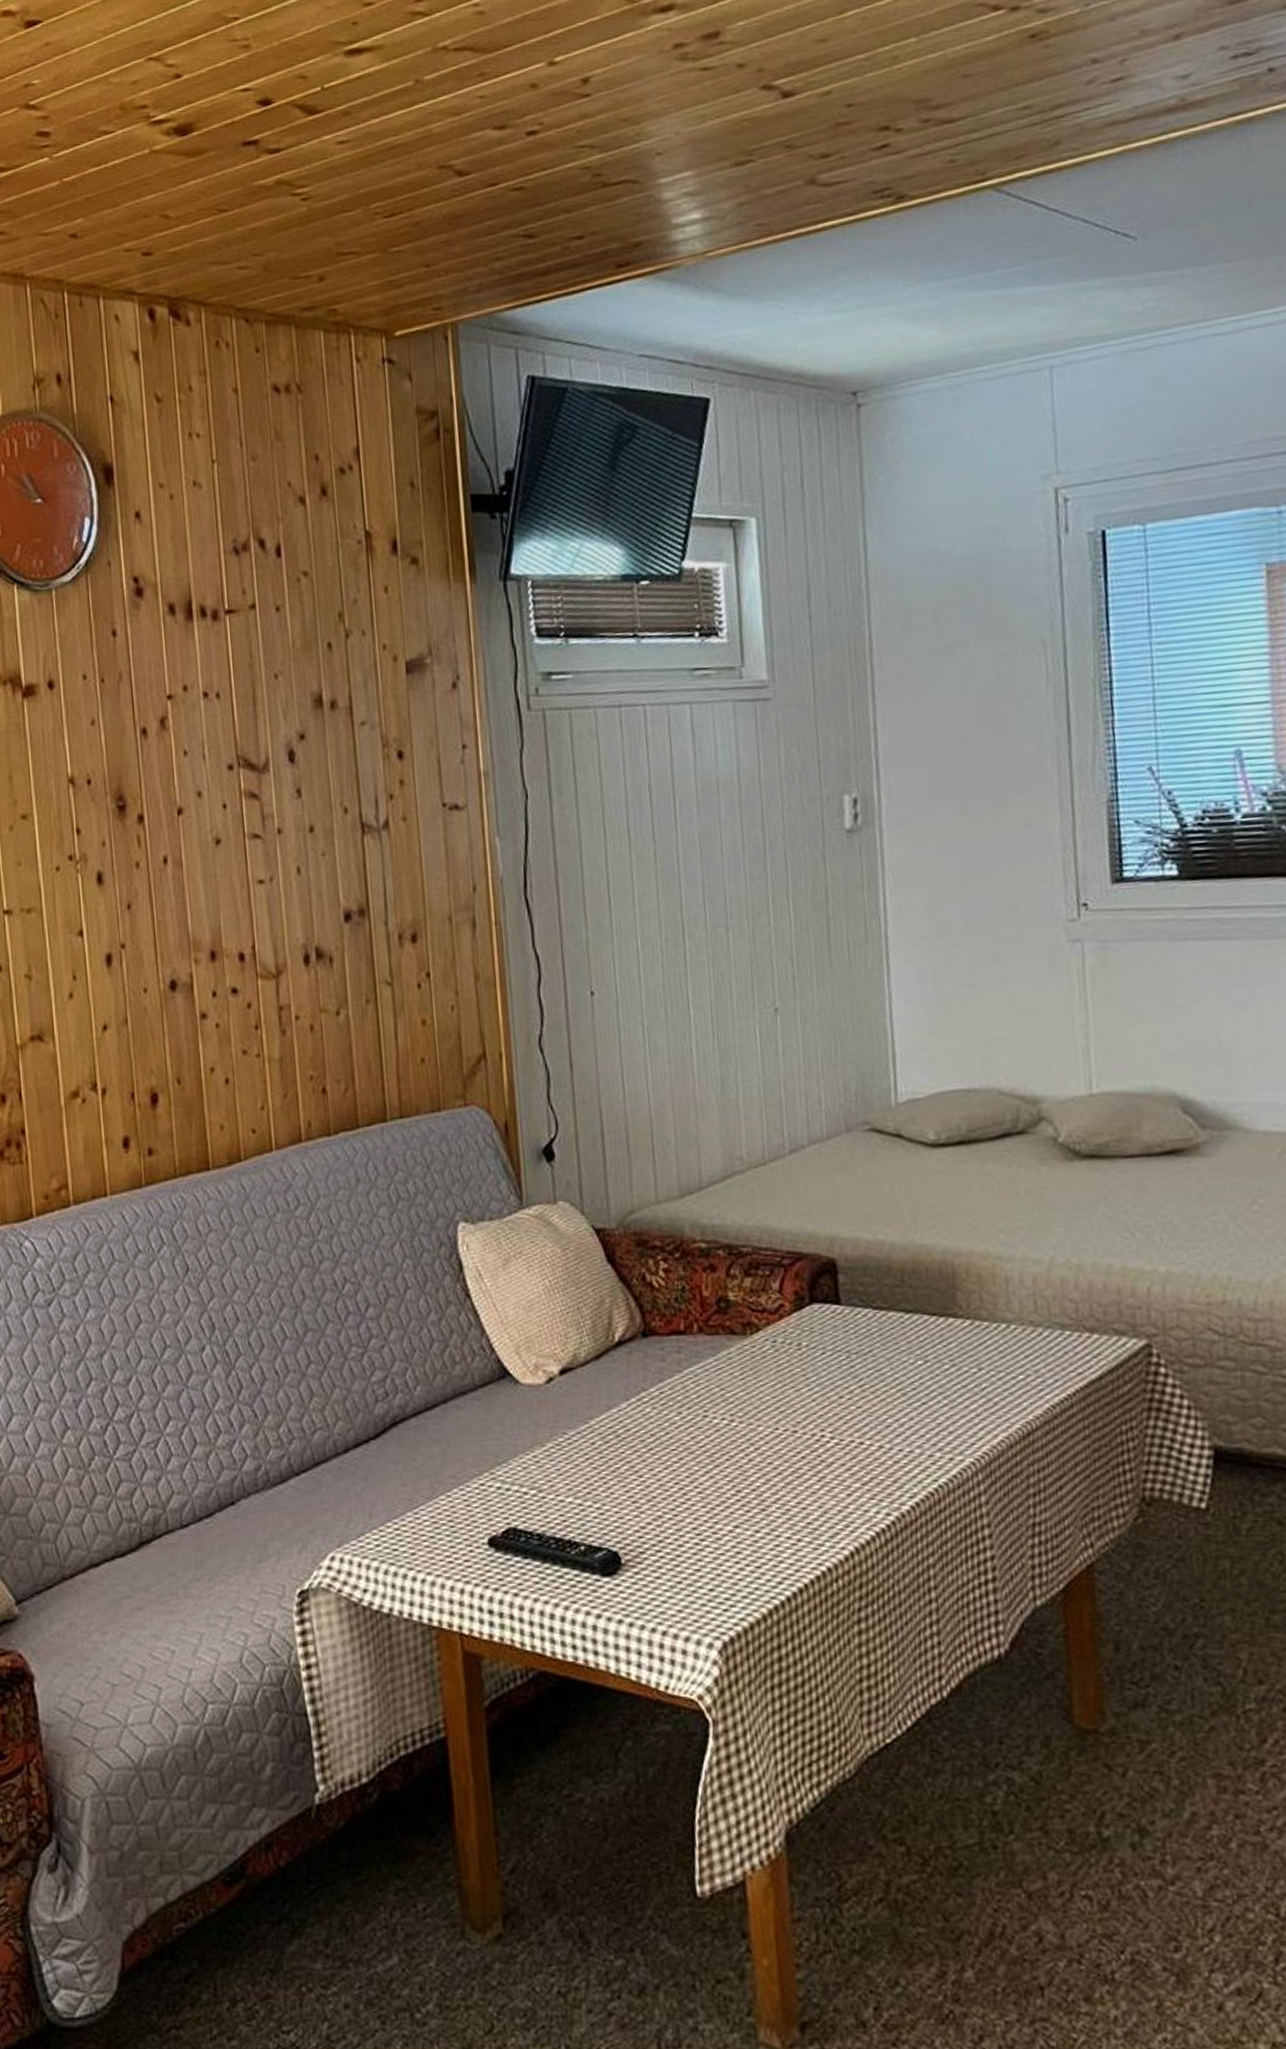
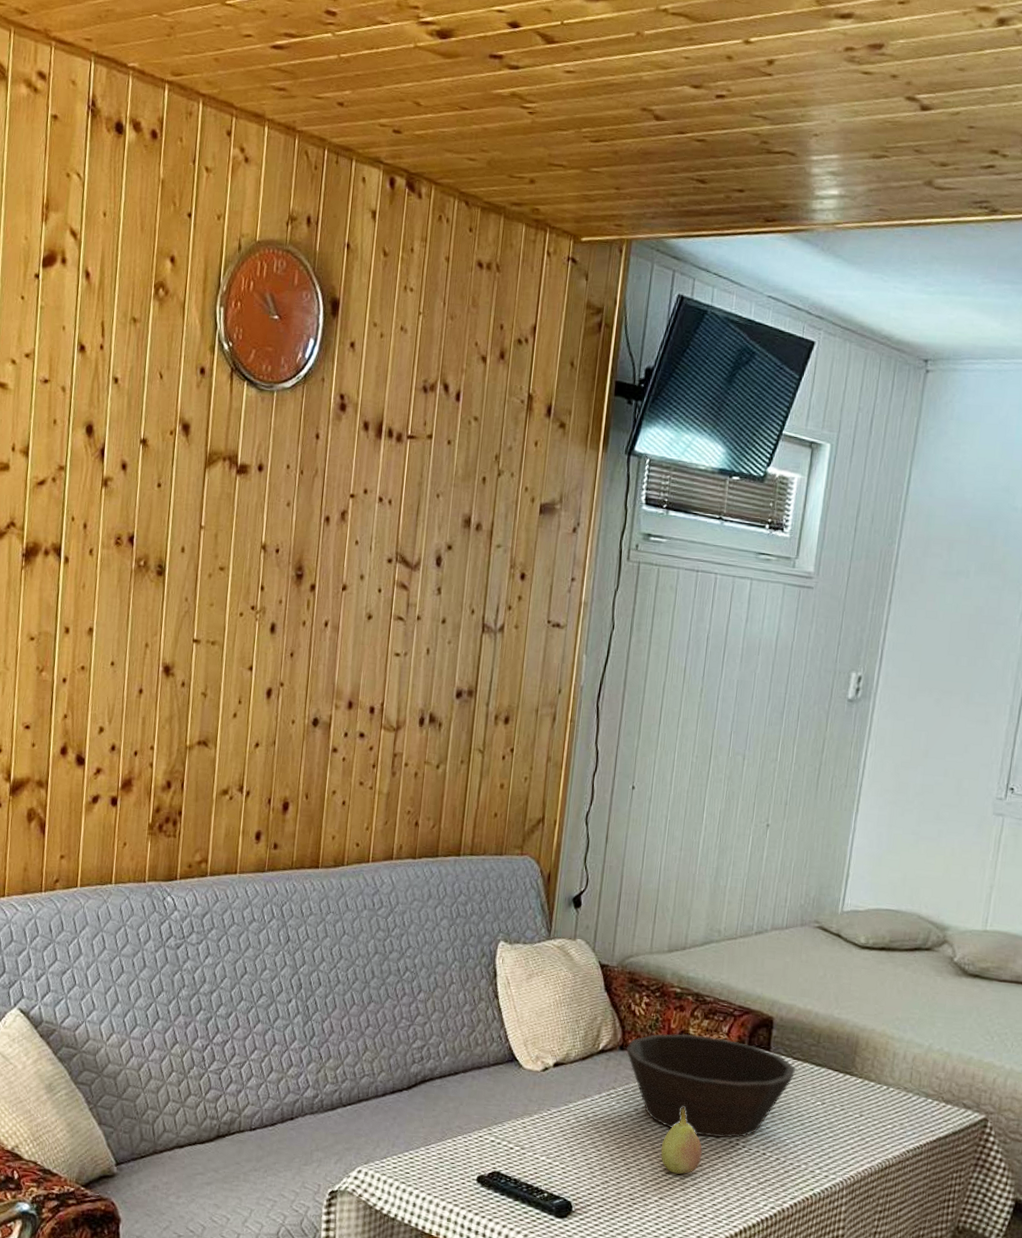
bowl: none [650,1298,880,1434] -> present [626,1033,795,1138]
fruit: none [722,1399,779,1490] -> present [660,1107,702,1174]

